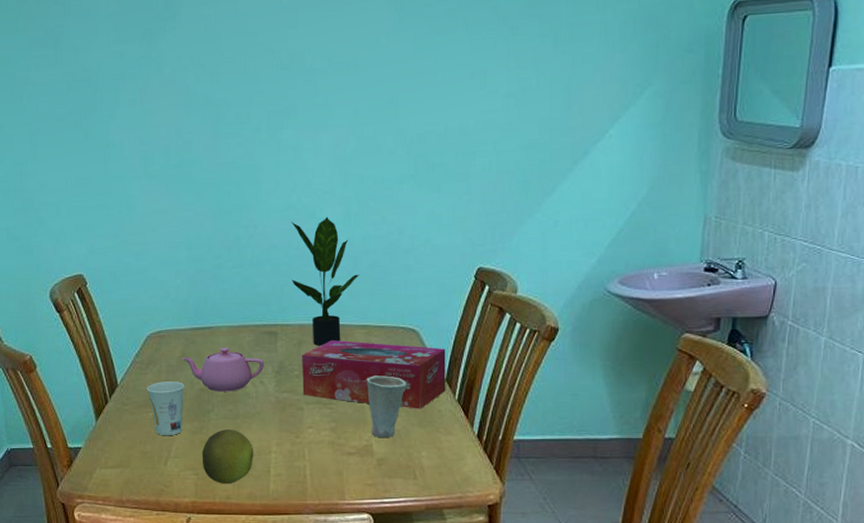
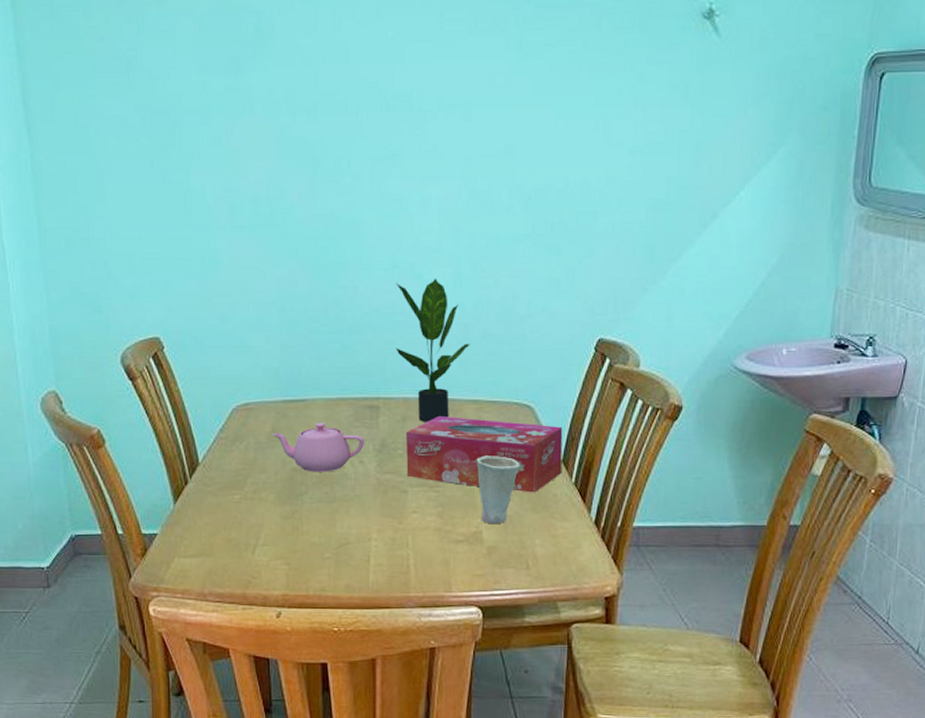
cup: present [147,381,185,435] -> none [233,460,276,520]
fruit: present [201,429,254,485] -> none [294,514,353,575]

